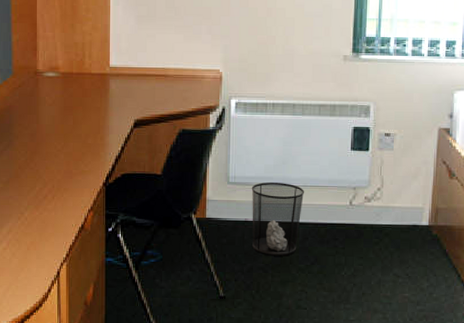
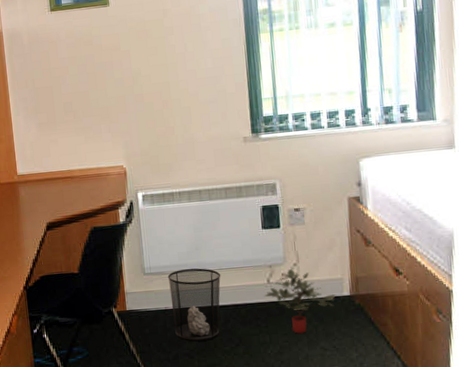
potted plant: none [345,194,416,258] -> present [264,269,337,334]

